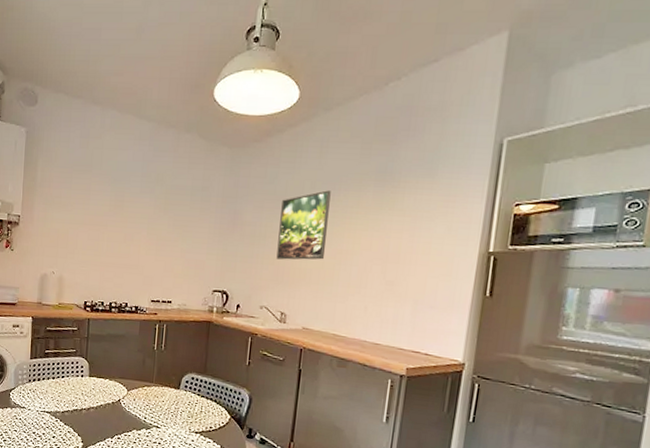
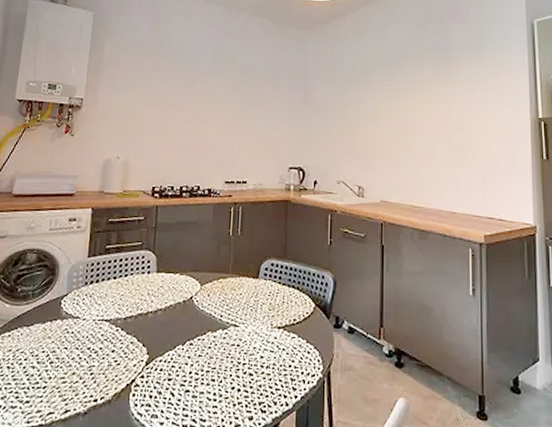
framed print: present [276,190,331,260] -> none [349,67,394,134]

